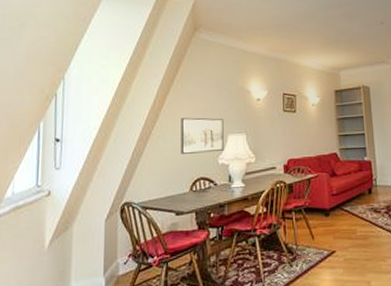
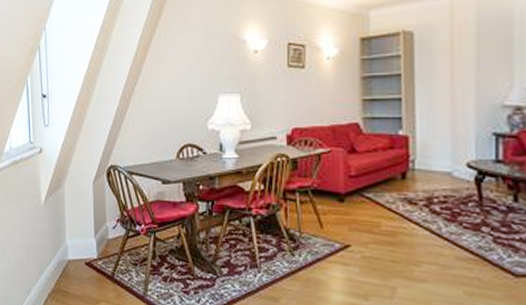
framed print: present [181,117,224,154] -> none [165,73,214,116]

